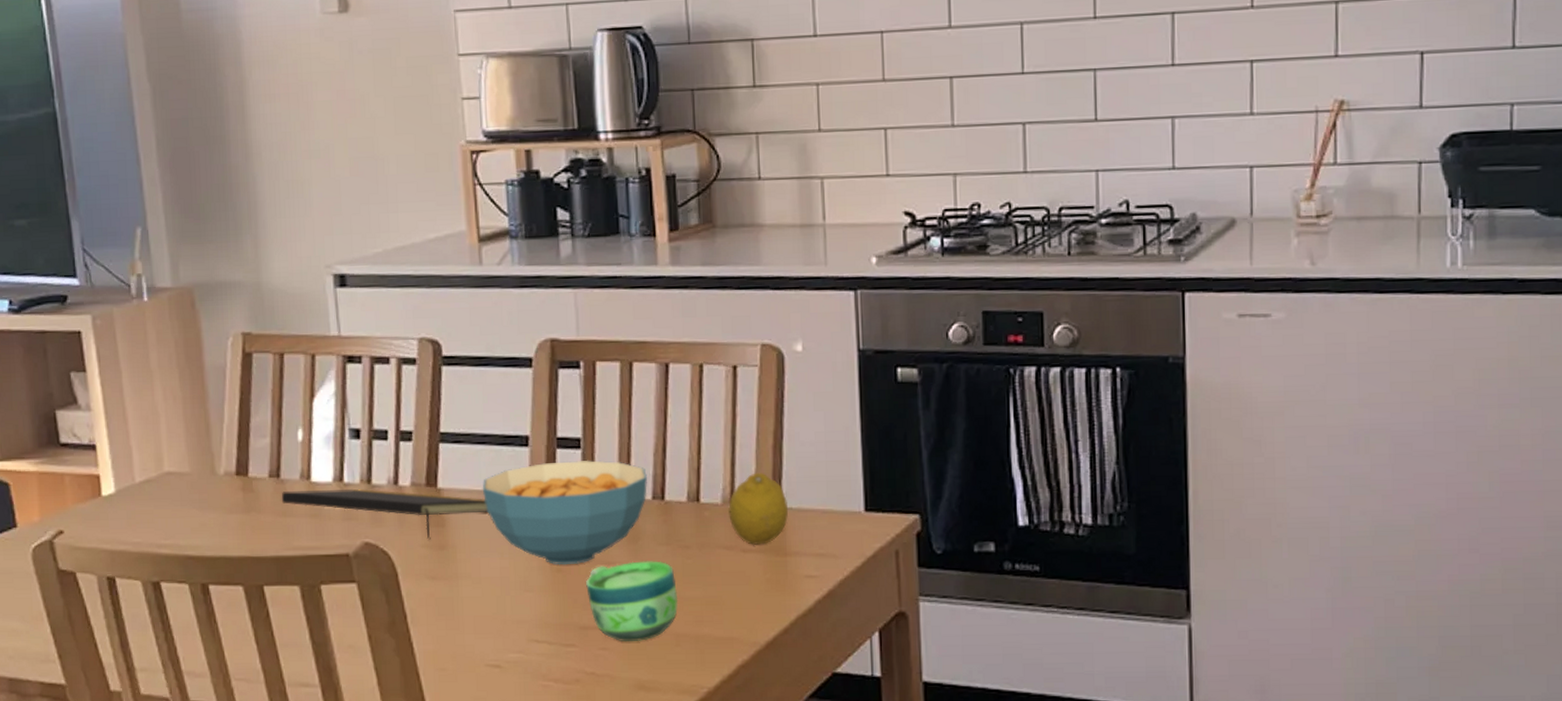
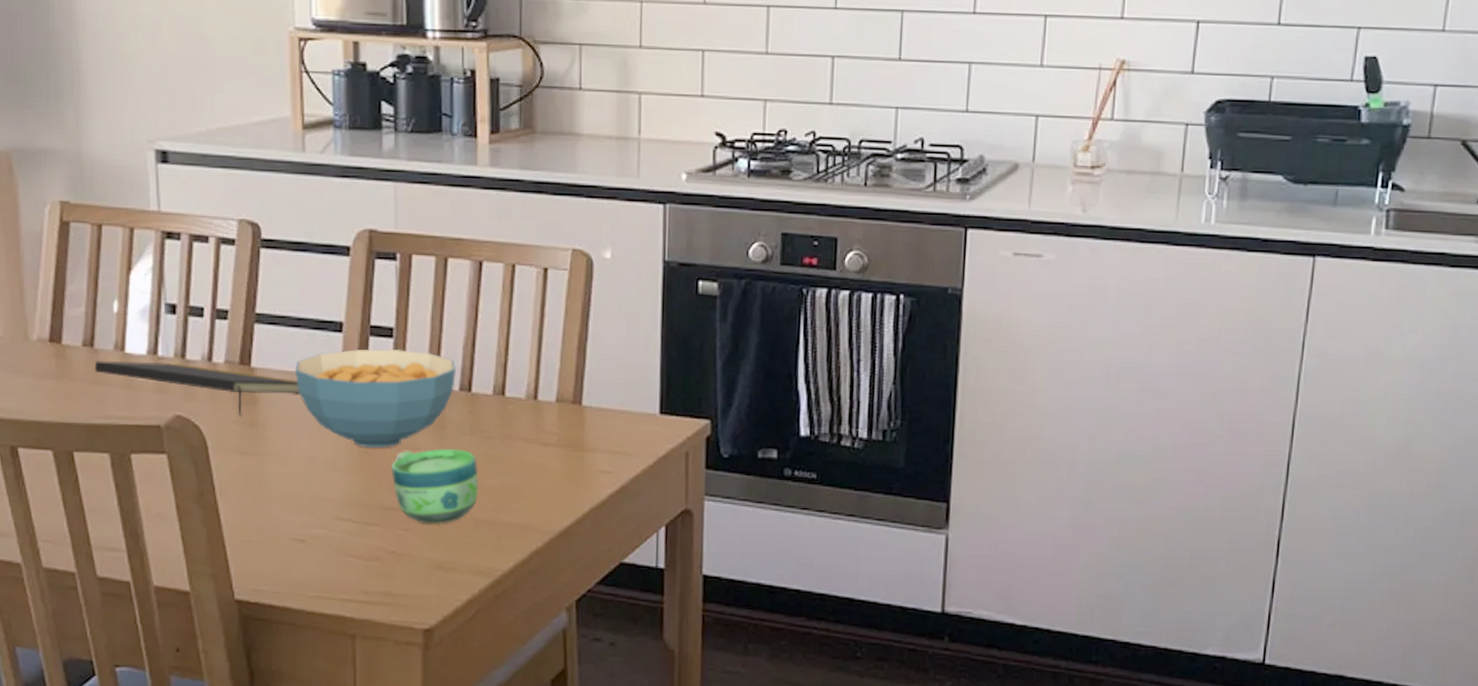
fruit: present [728,472,788,545] -> none [532,371,588,440]

